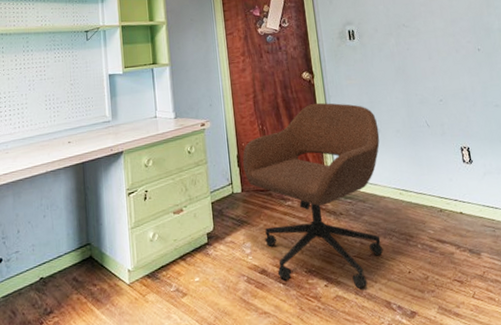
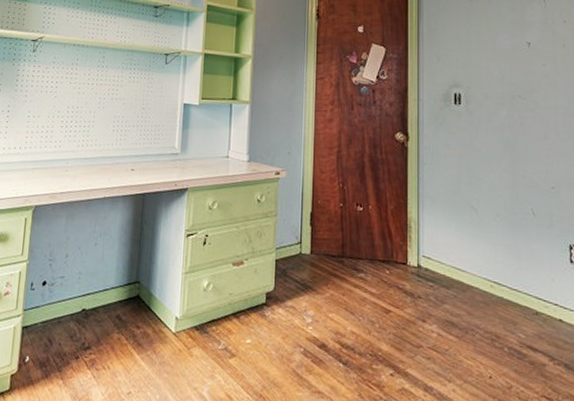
office chair: present [242,102,384,288] -> none [315,168,476,385]

